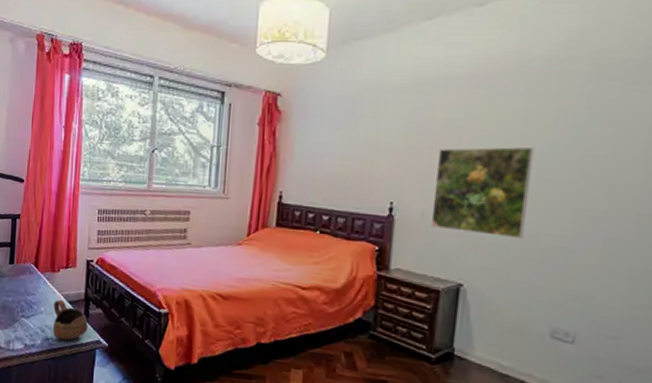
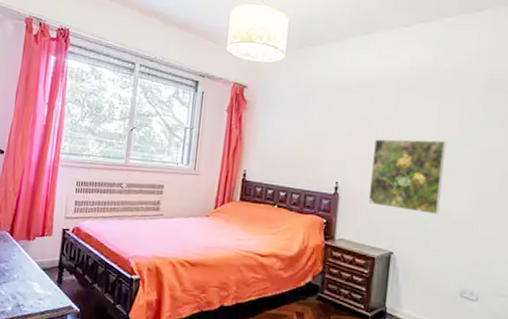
cup: present [53,299,88,341] -> none [25,266,61,307]

